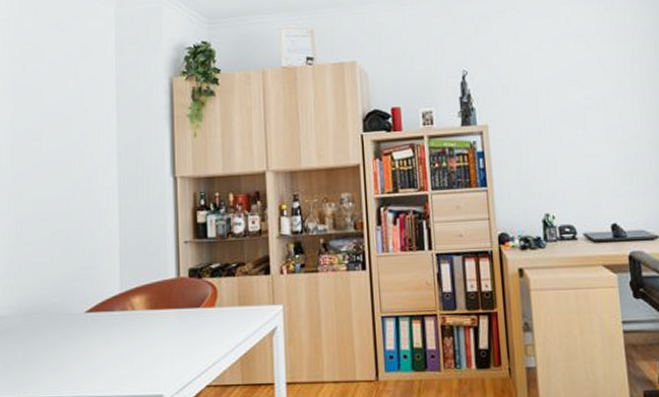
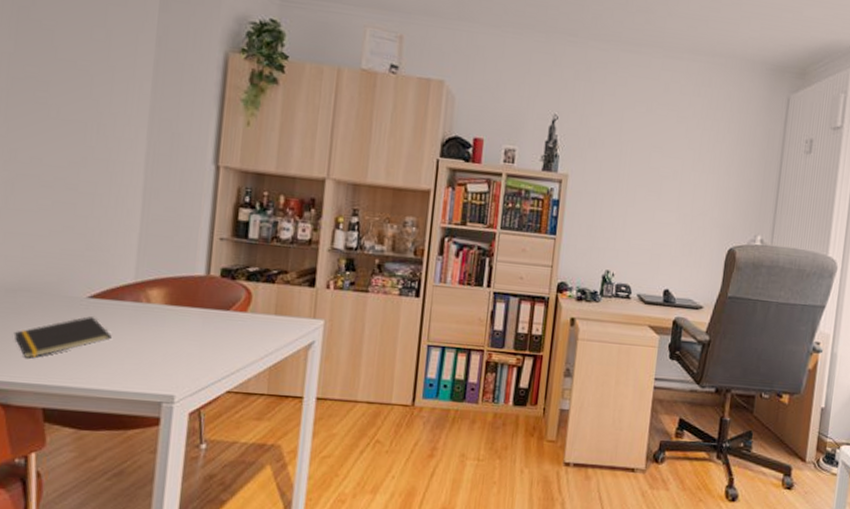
notepad: none [32,329,107,375] -> present [13,316,112,359]

